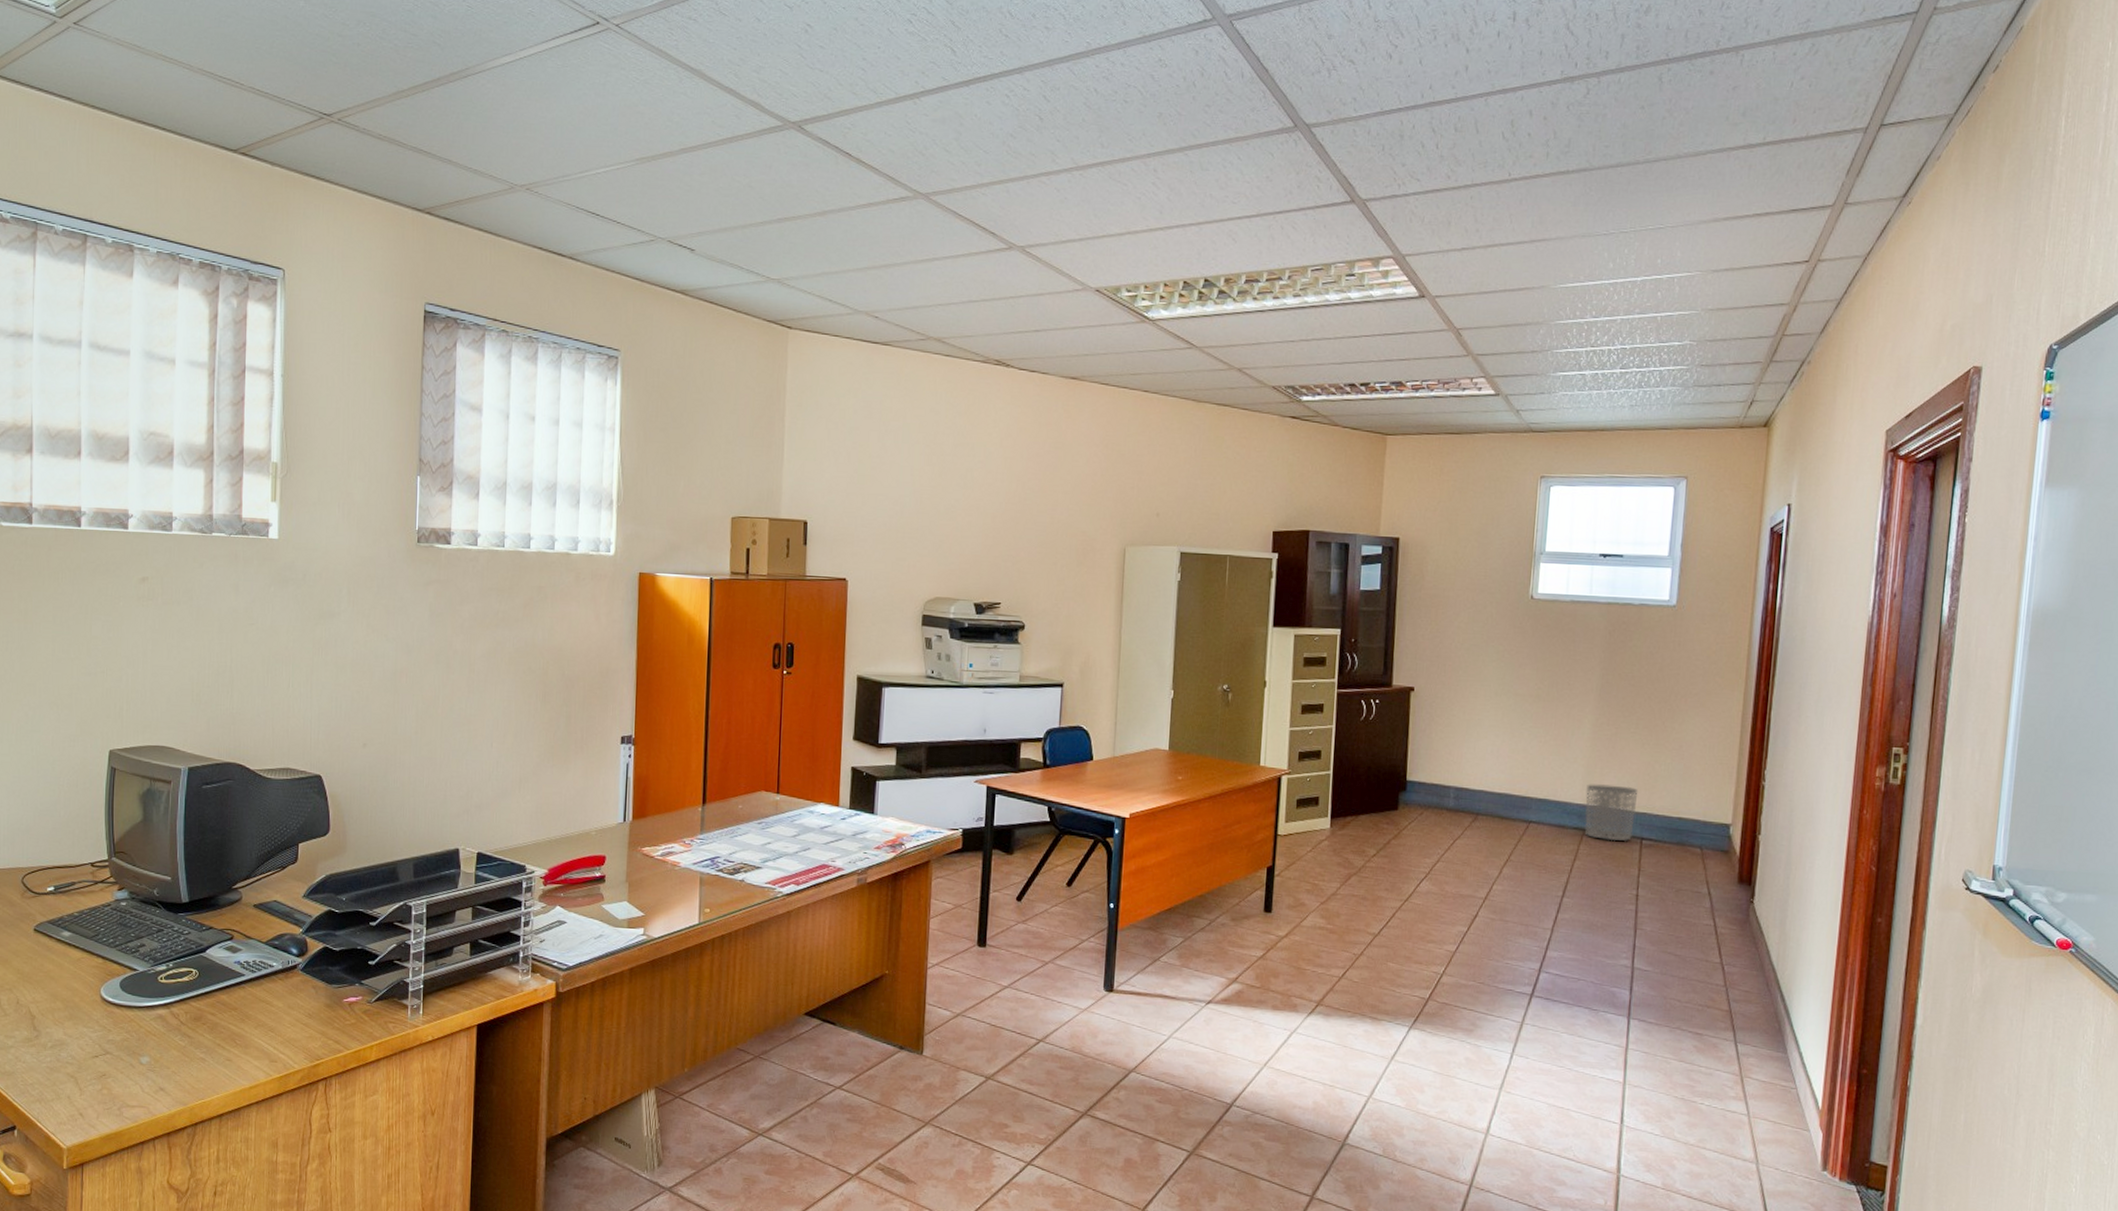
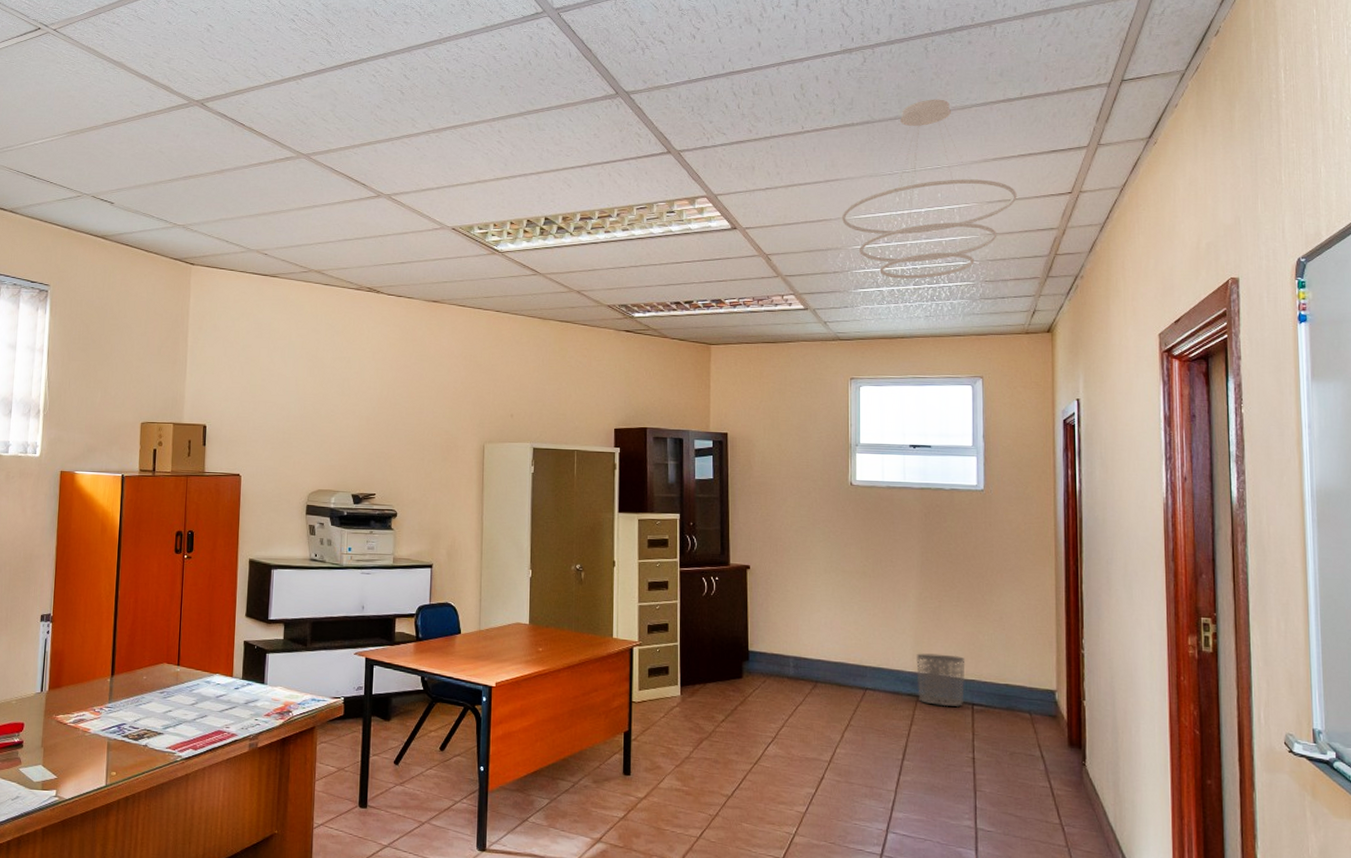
ceiling light fixture: none [1546,142,1747,362] -> present [842,99,1017,279]

